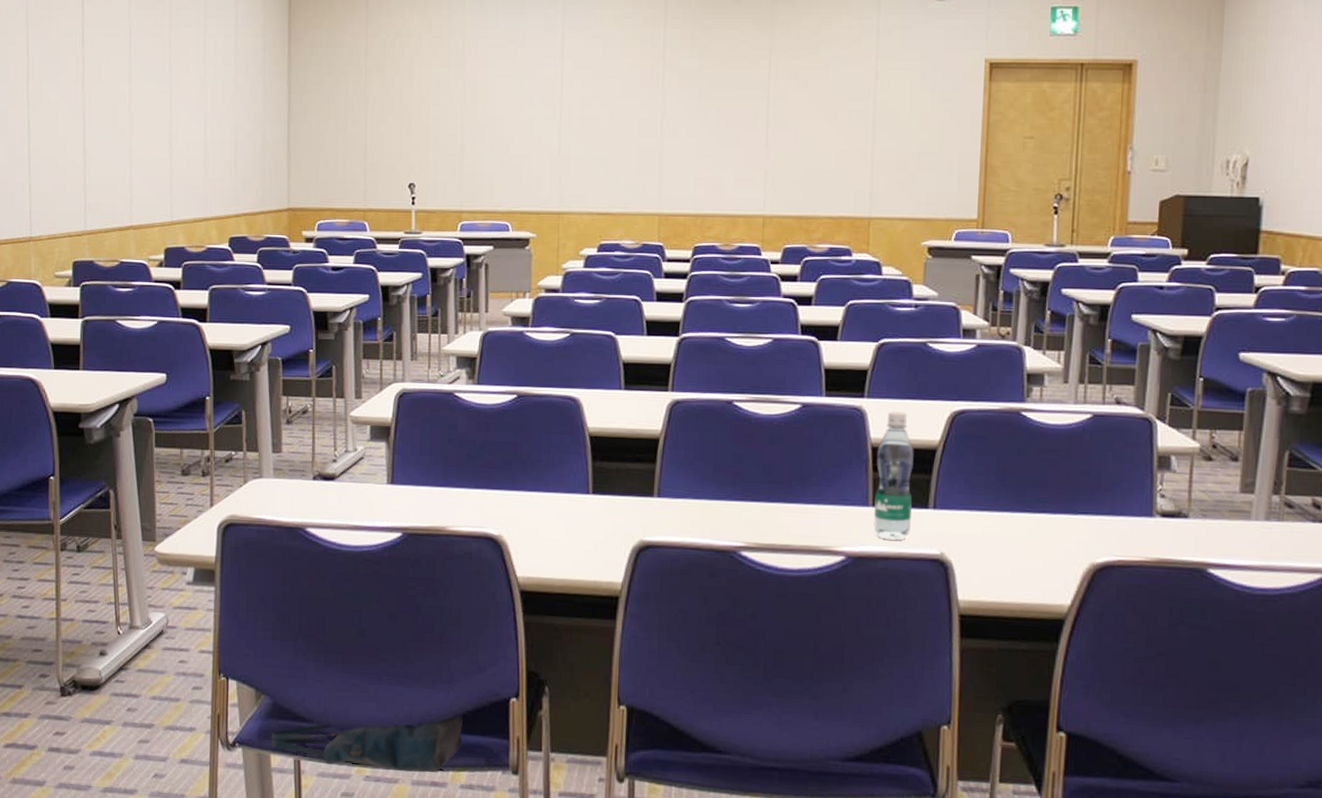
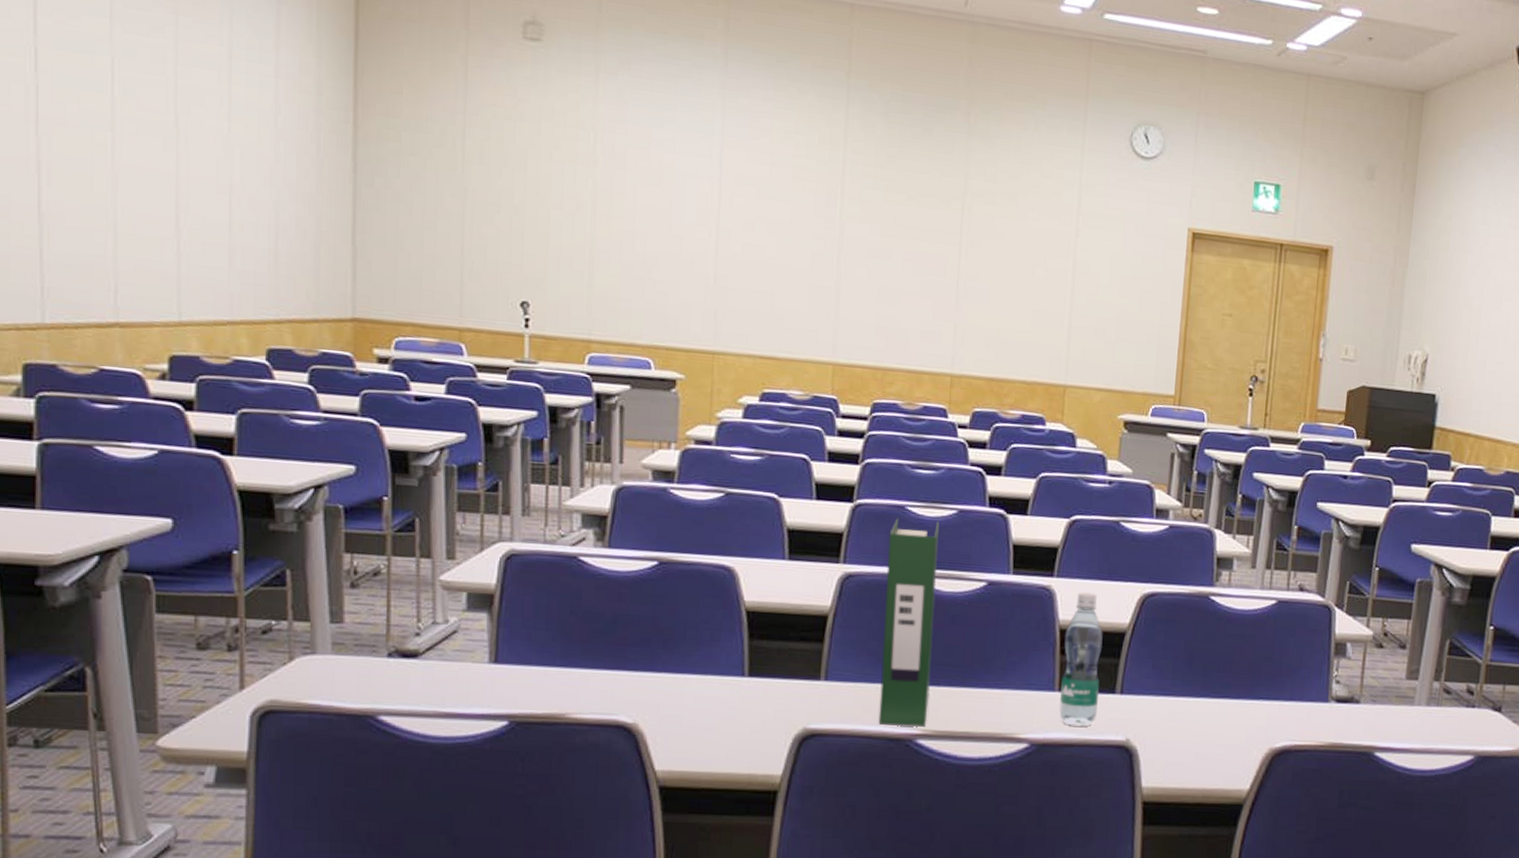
binder: none [705,349,756,540] -> present [878,518,939,727]

